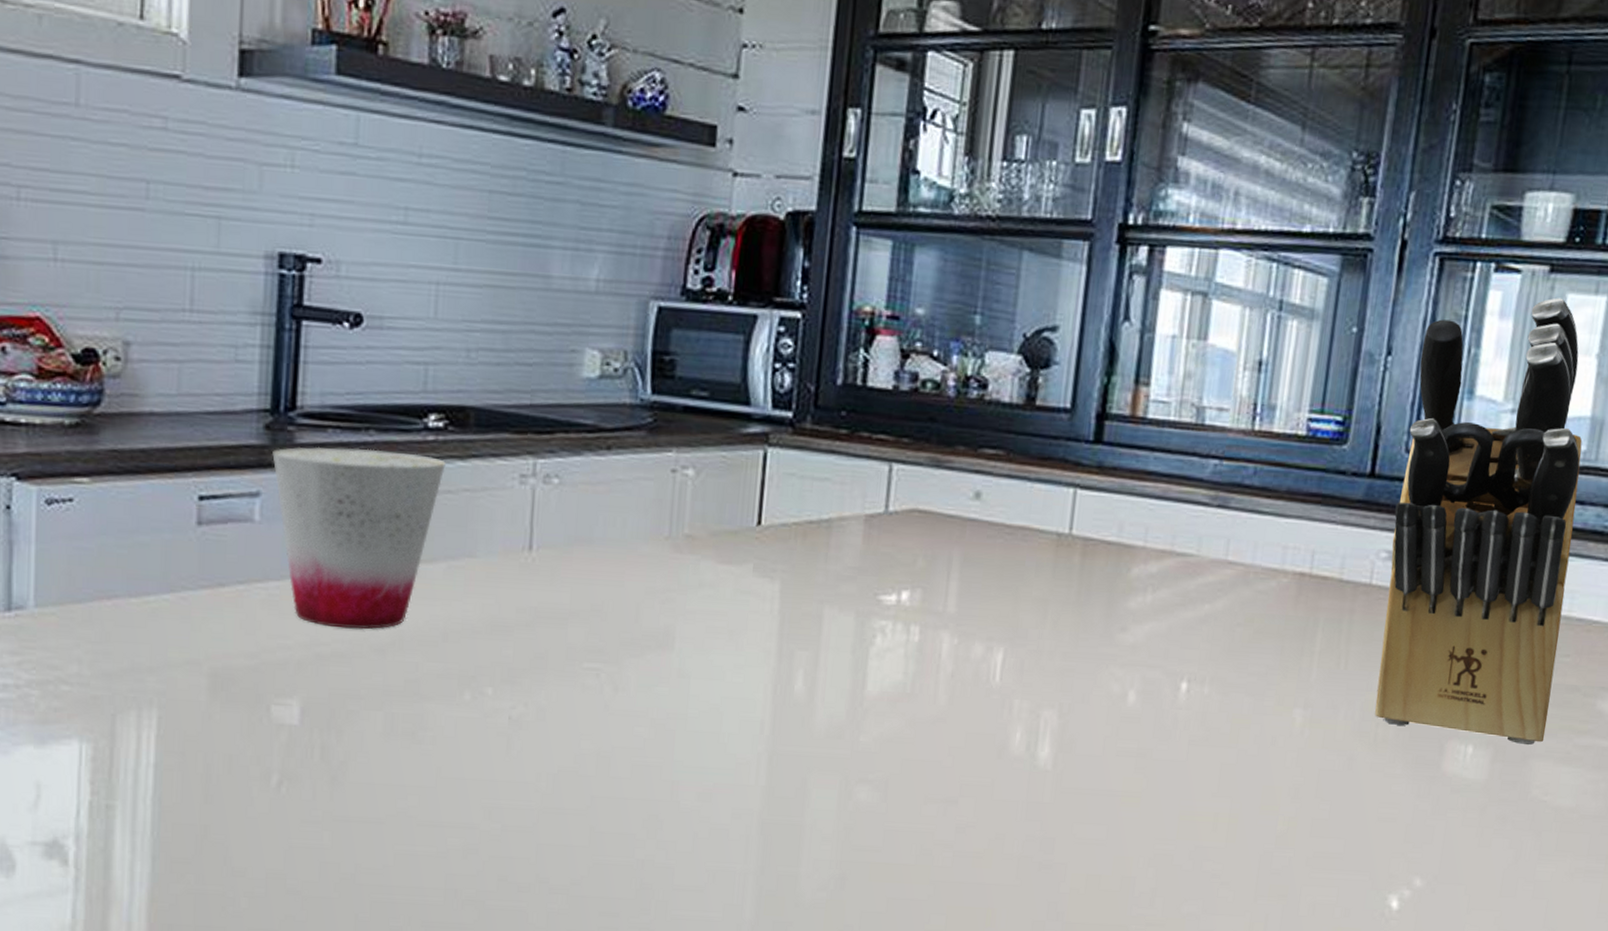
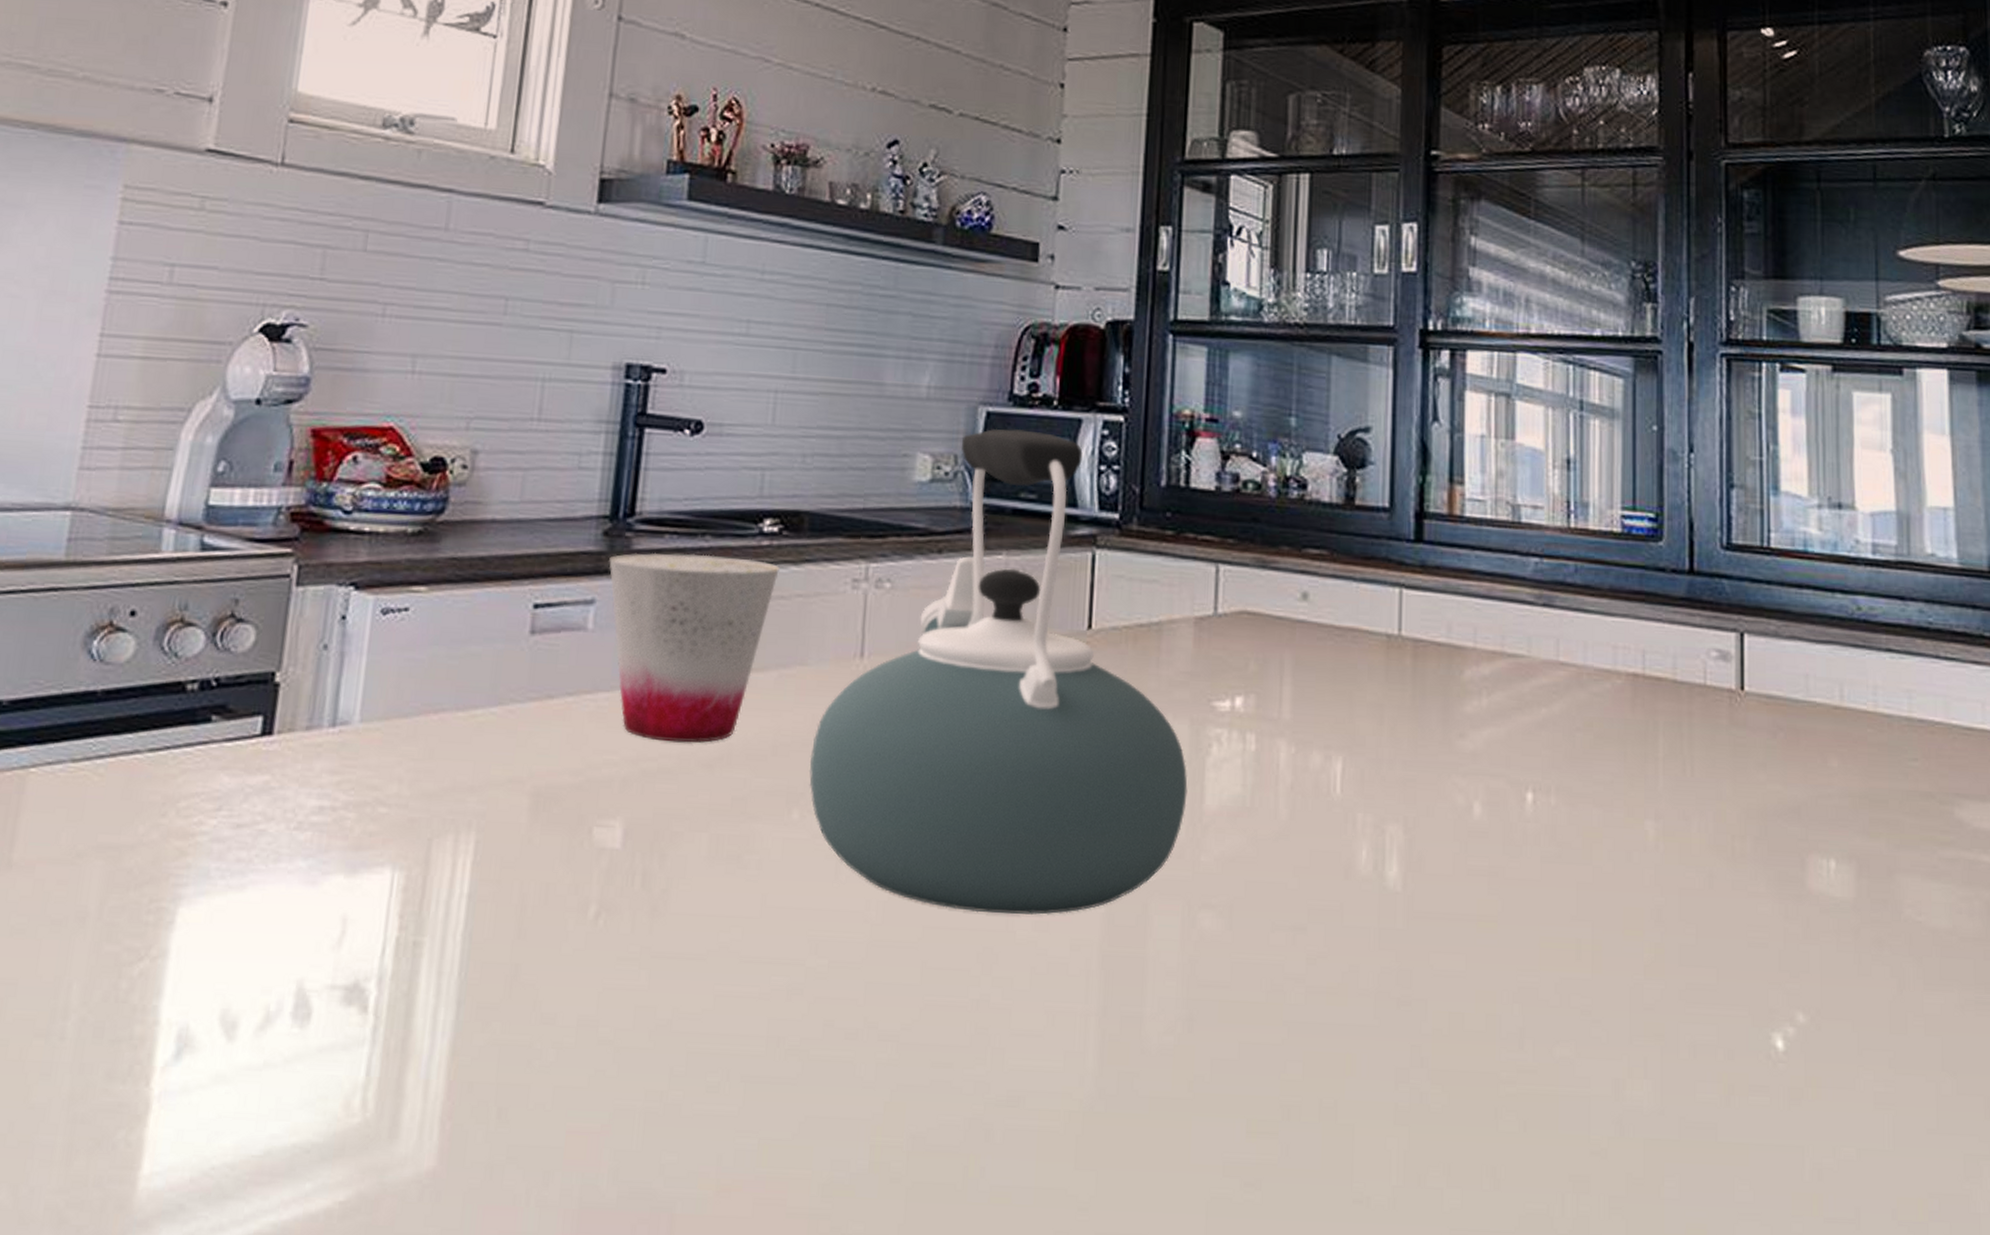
kettle: none [479,324,851,788] -> present [809,428,1188,915]
knife block: present [1375,297,1583,746] -> none [1719,395,1908,859]

